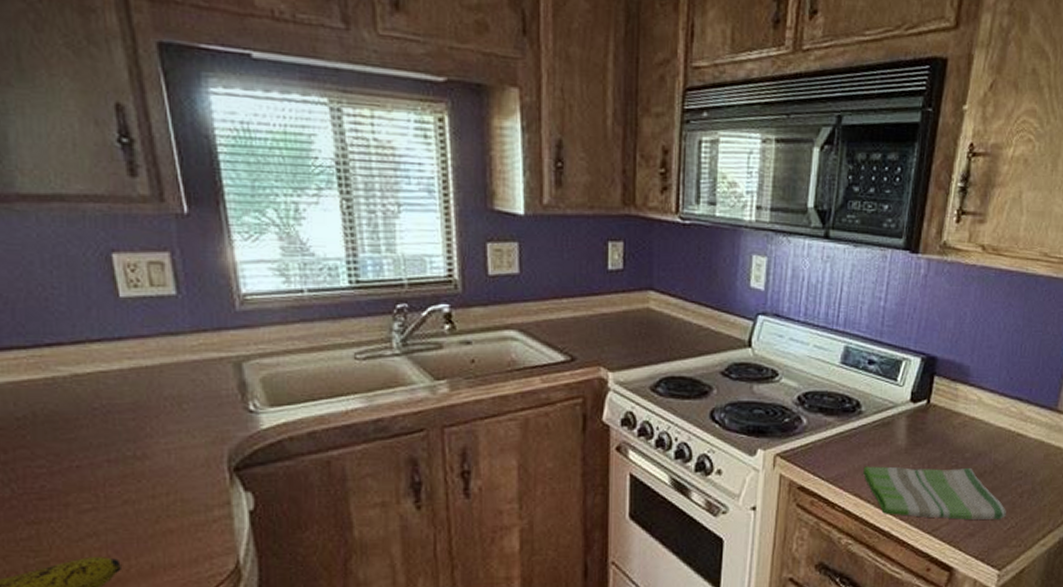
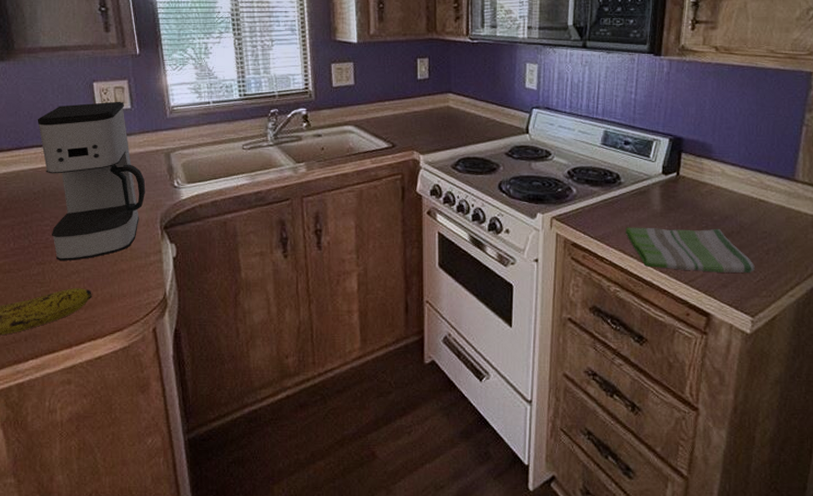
coffee maker: none [16,283,204,518] -> present [37,101,146,260]

